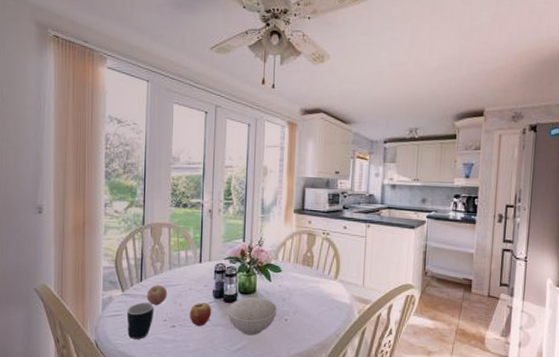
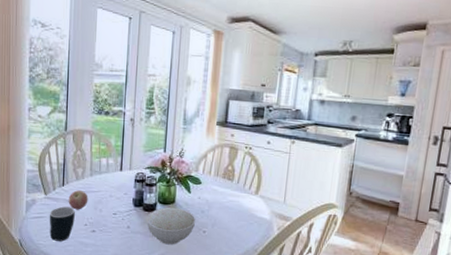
fruit: present [189,302,212,327] -> none [109,209,131,233]

